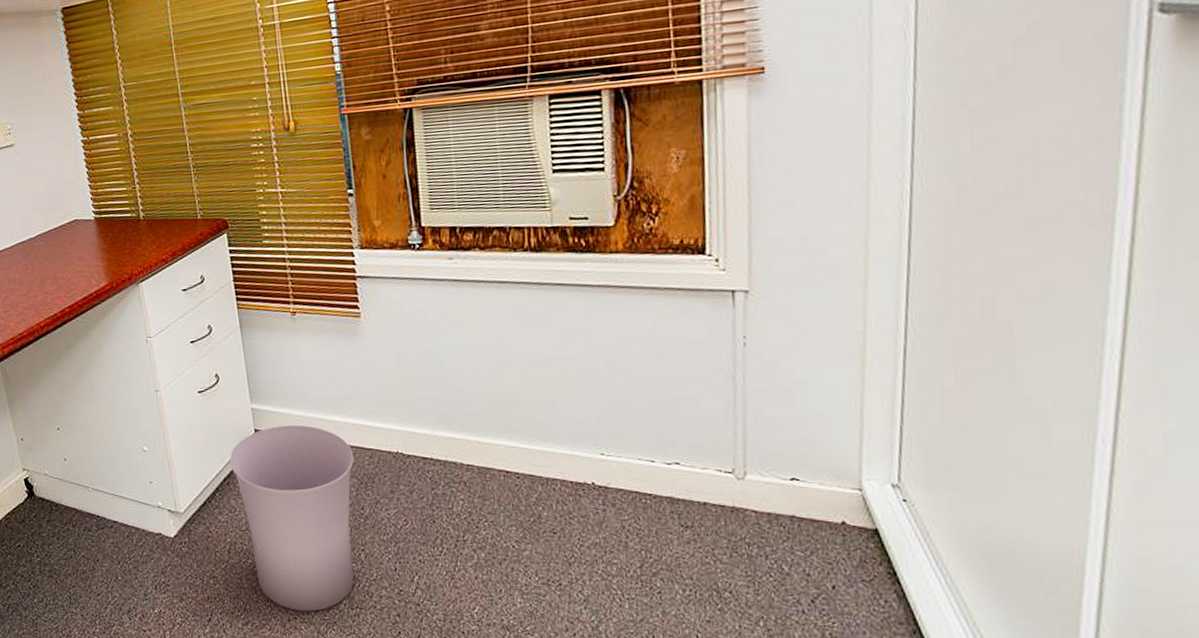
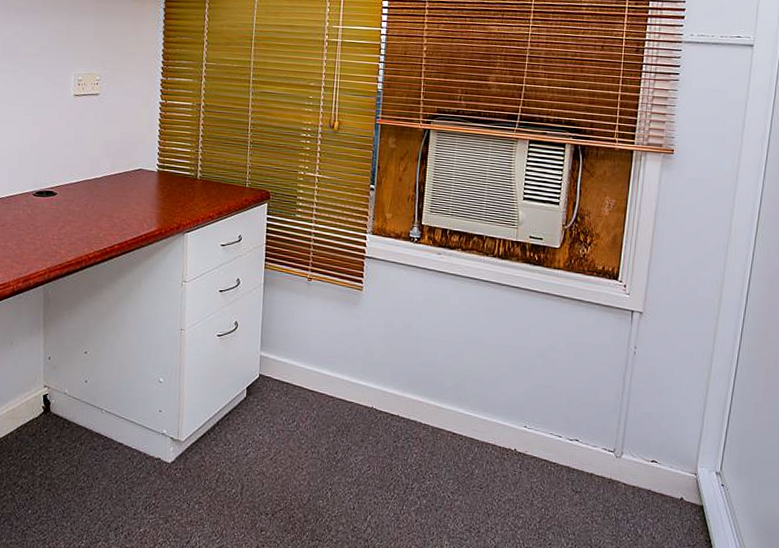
waste bin: present [229,424,355,611] -> none [233,373,337,540]

